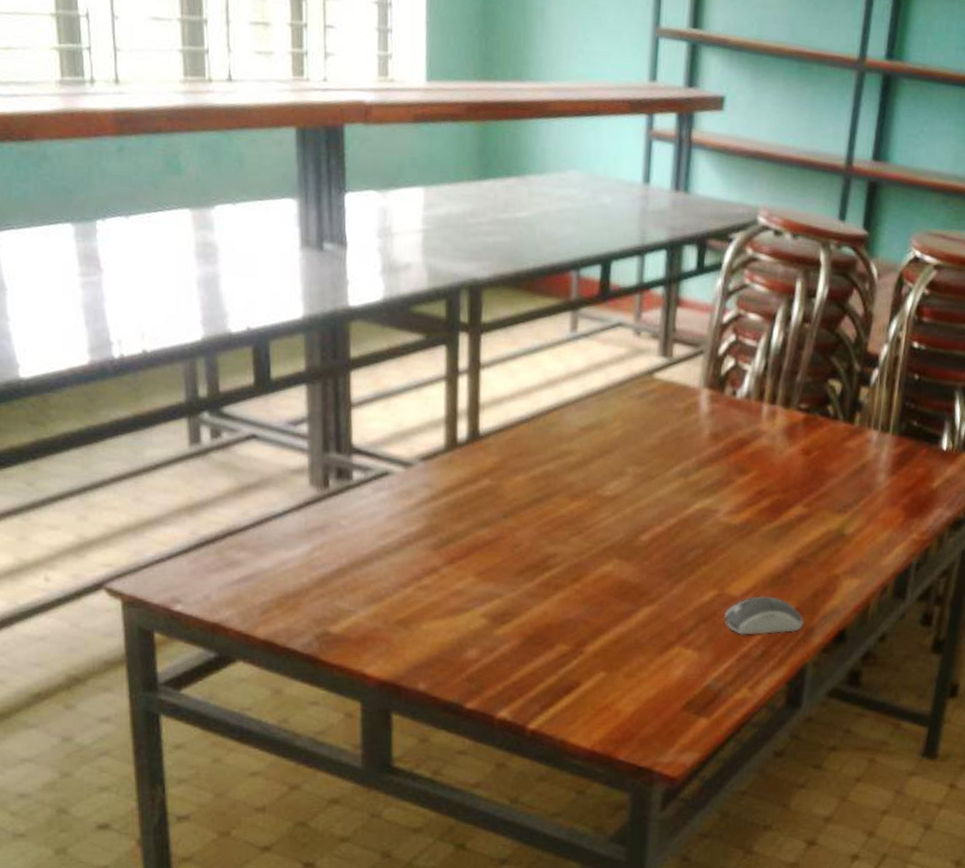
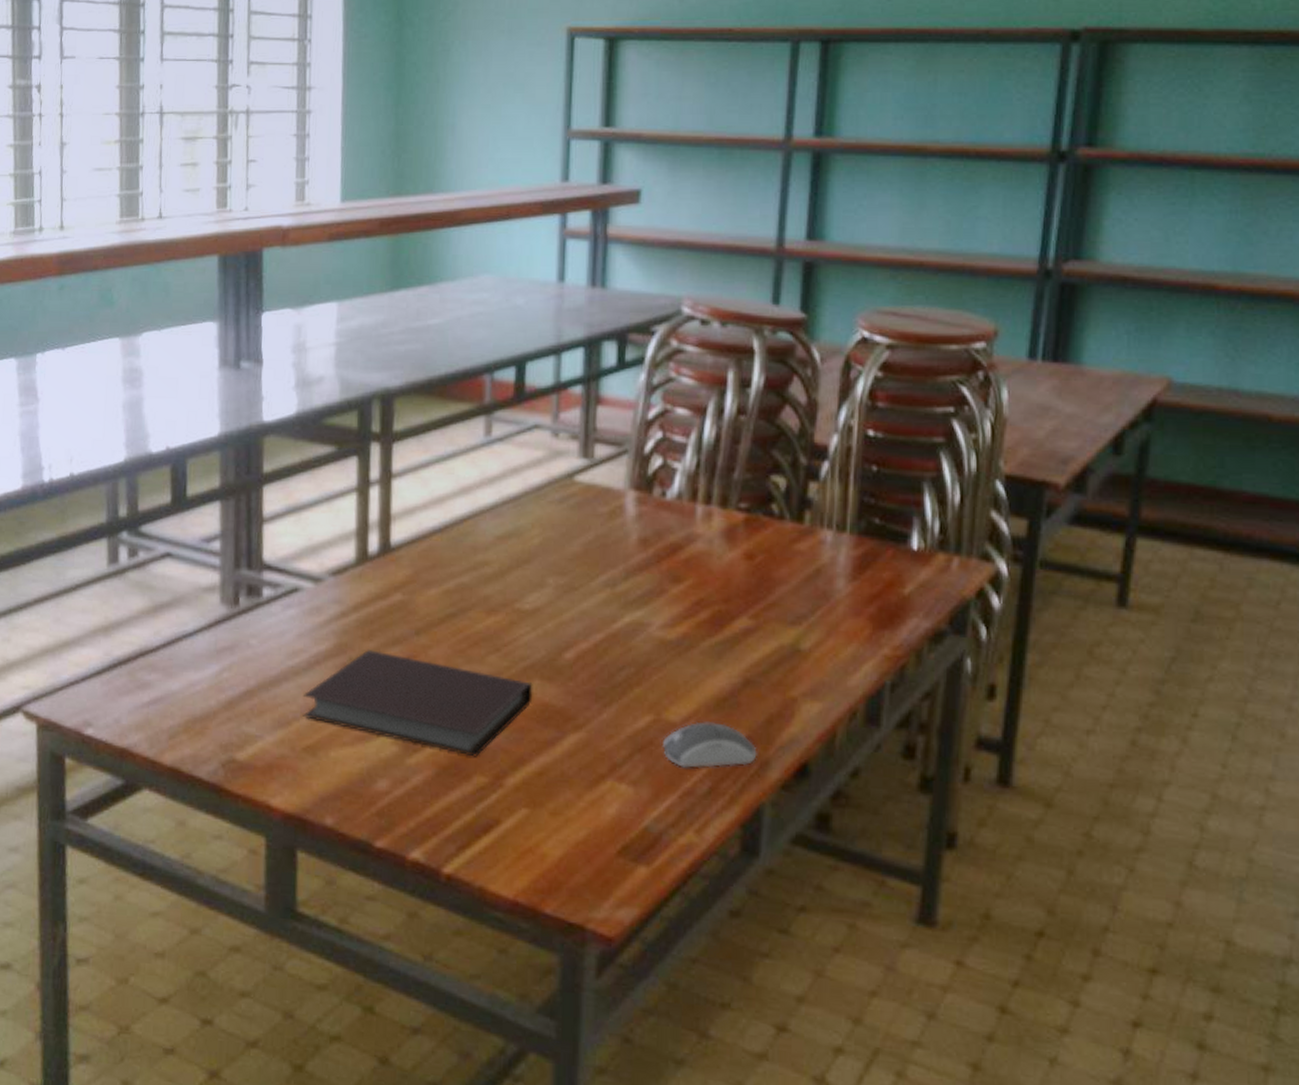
notebook: none [395,530,612,628] -> present [303,649,533,757]

